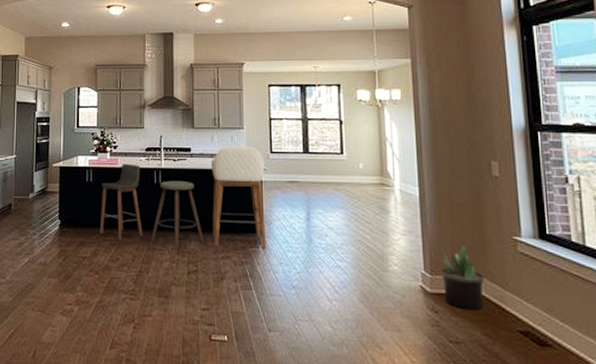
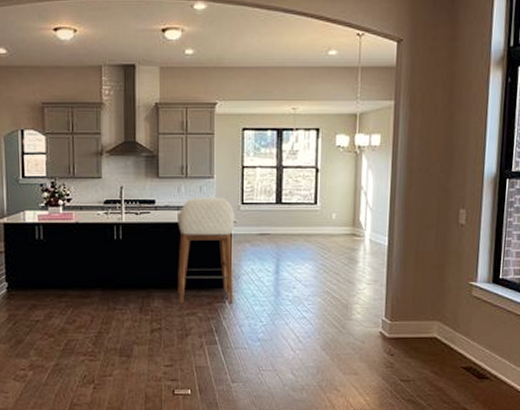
bar stool: present [100,163,143,240] -> none [53,218,102,301]
bar stool: present [150,180,204,250] -> none [111,236,168,309]
planter: present [440,245,485,311] -> none [400,292,439,352]

